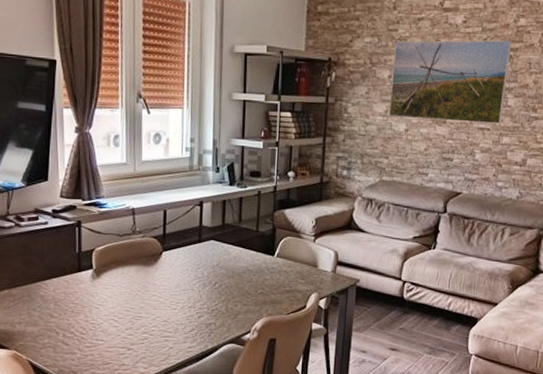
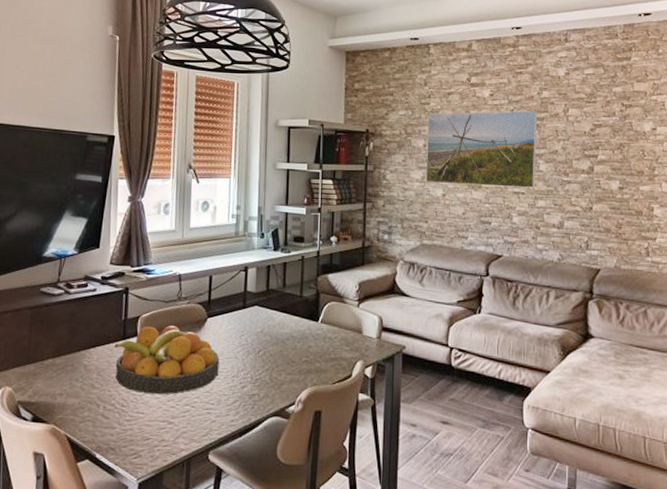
fruit bowl: none [70,259,176,323] -> present [114,326,220,395]

